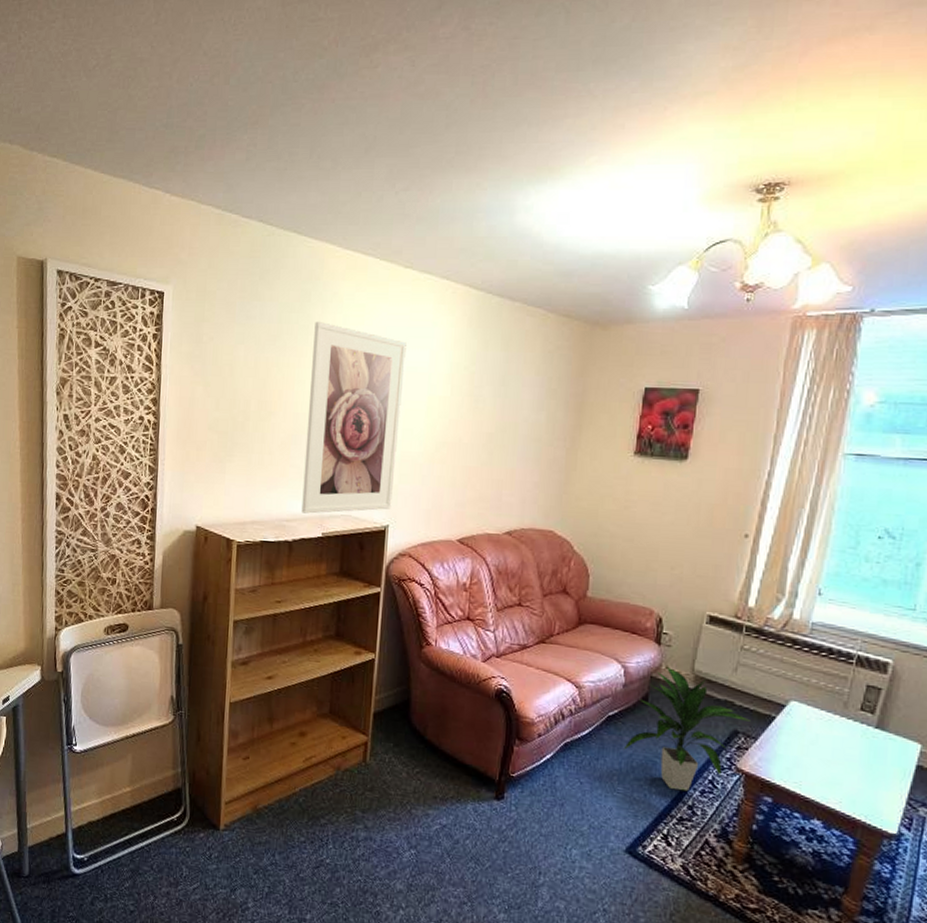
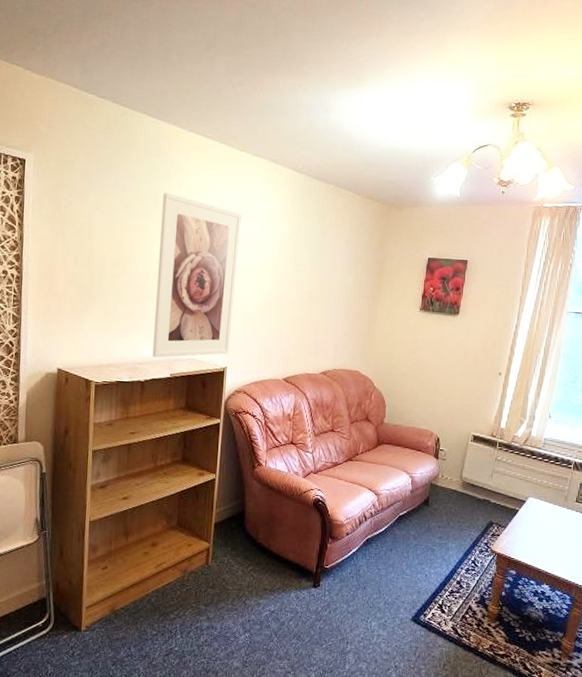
indoor plant: present [623,666,750,792] -> none [410,475,501,571]

